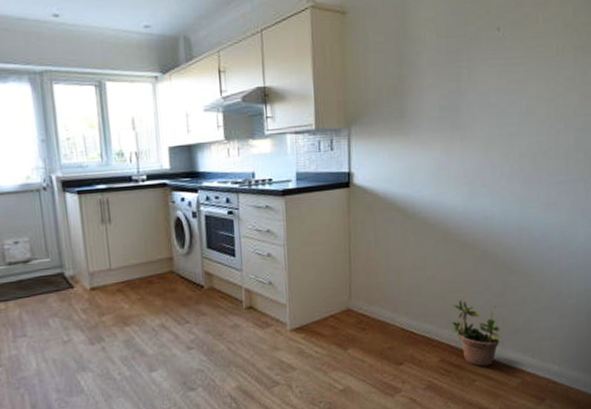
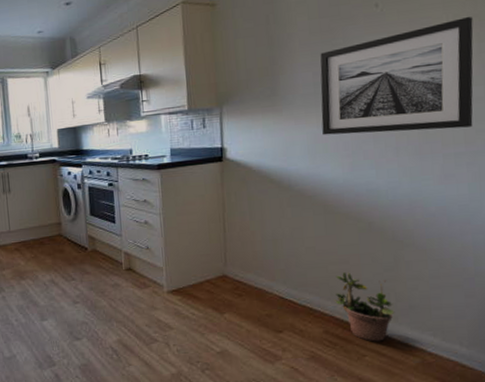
wall art: none [445,49,578,162] -> present [320,17,474,136]

